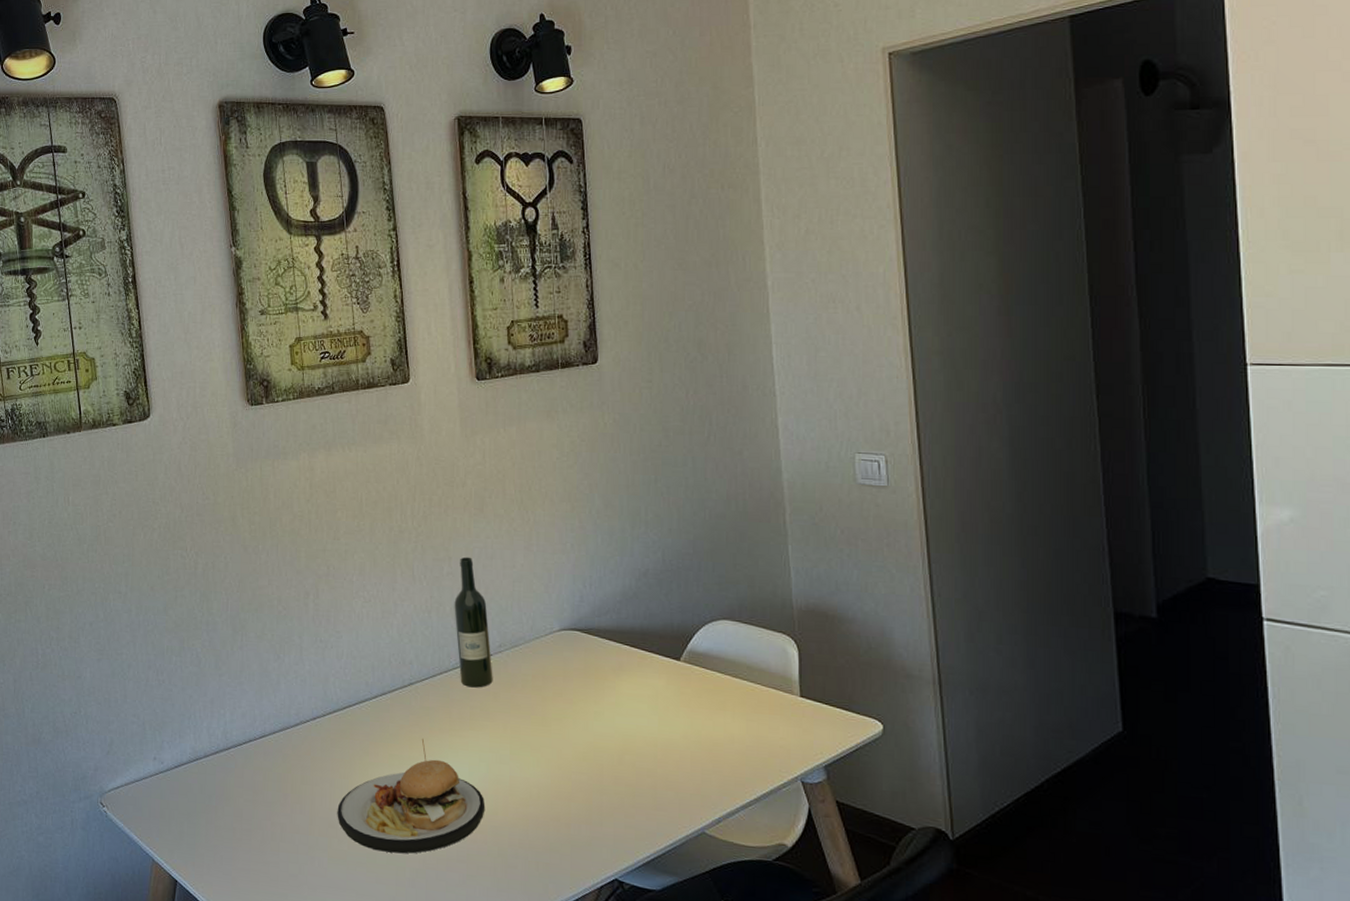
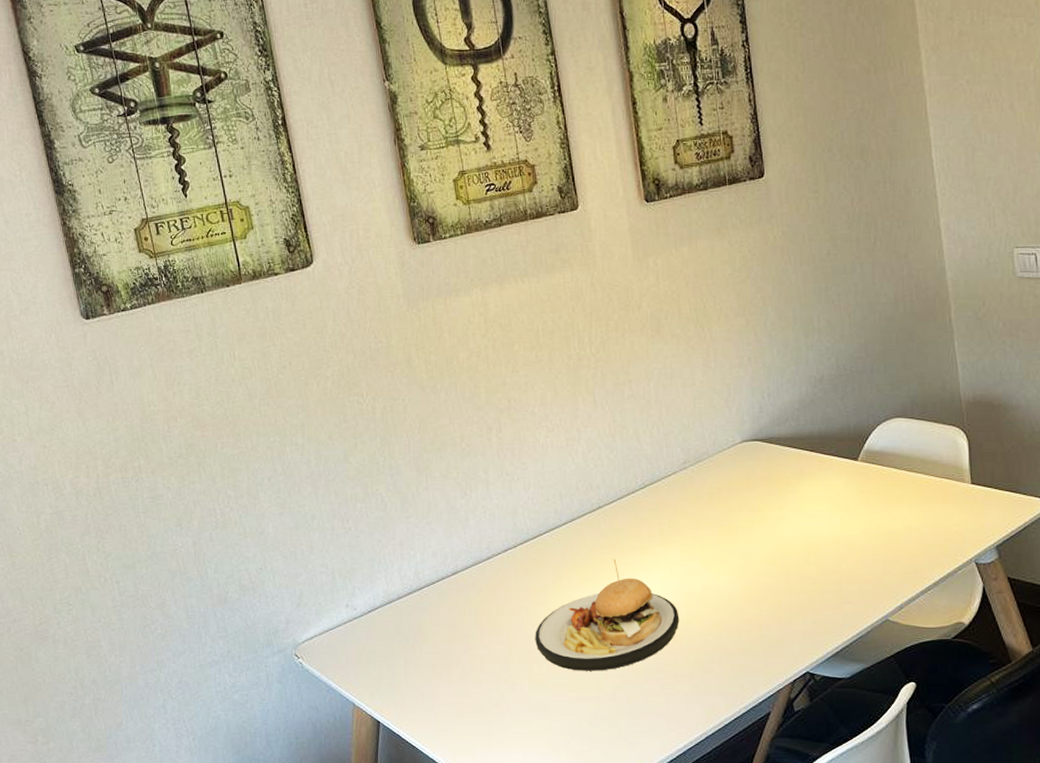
wine bottle: present [454,557,493,688] -> none [637,378,680,505]

